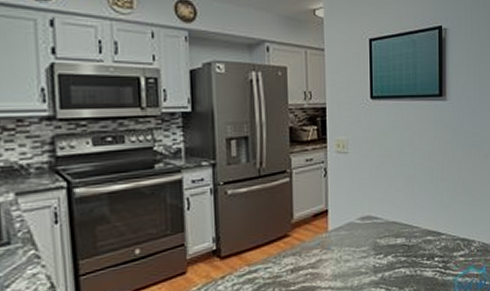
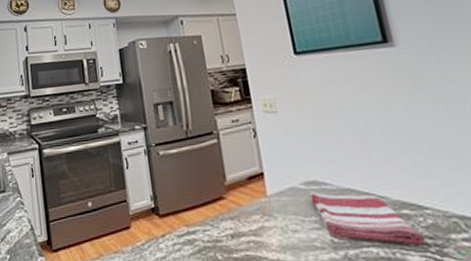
dish towel: none [363,225,437,264] -> present [309,192,425,244]

